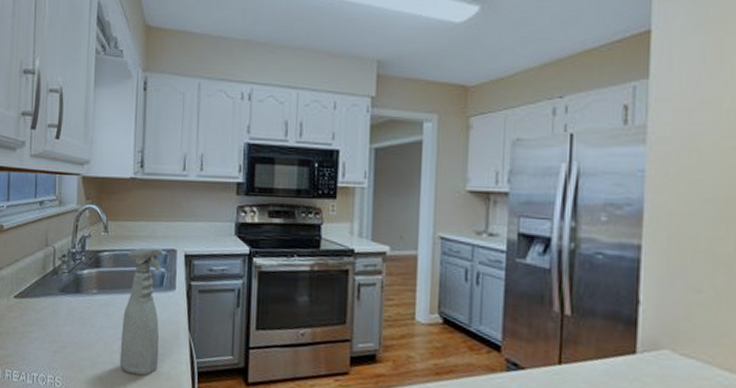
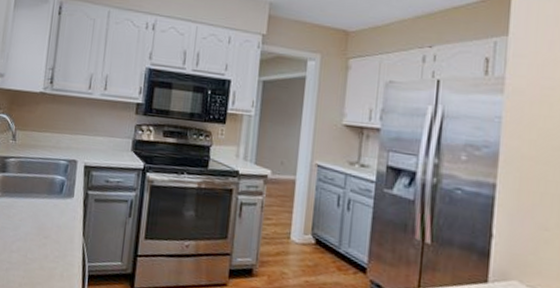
spray bottle: present [119,247,162,376] -> none [16,156,64,276]

